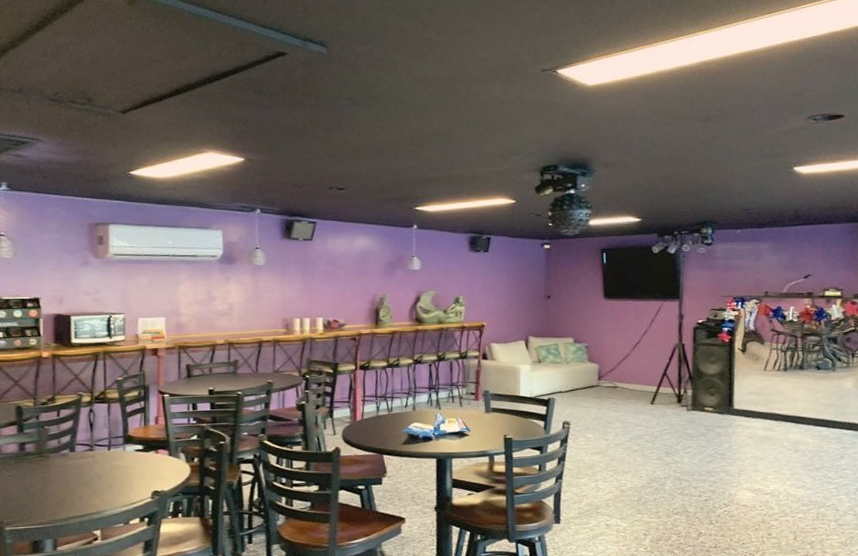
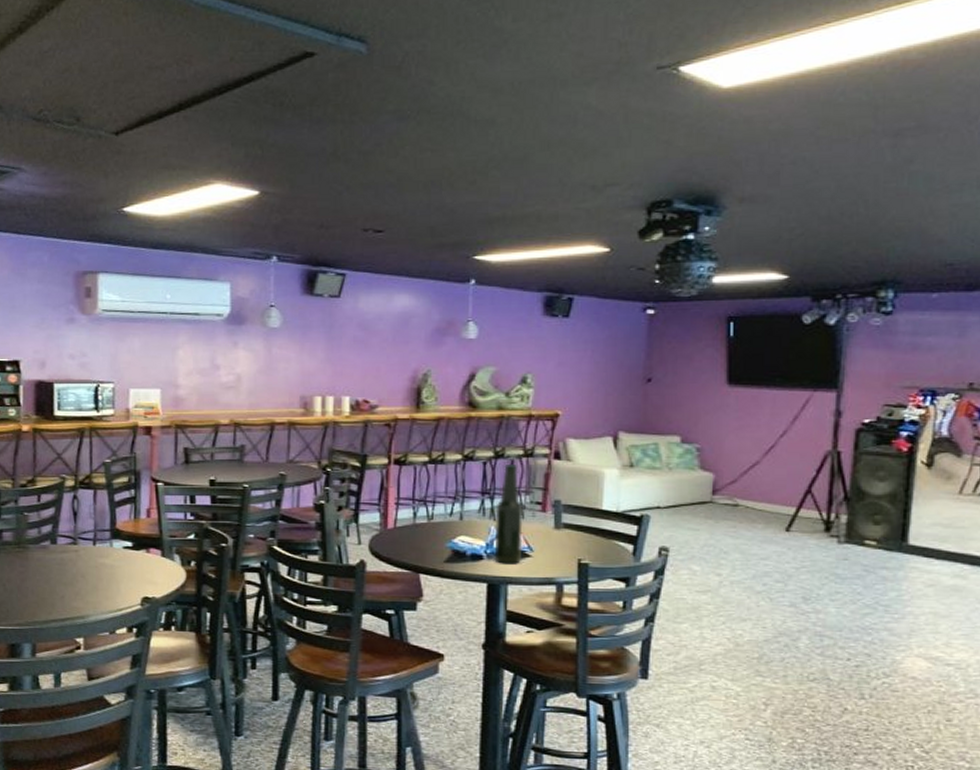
beer bottle: none [440,365,462,443] -> present [494,465,524,564]

